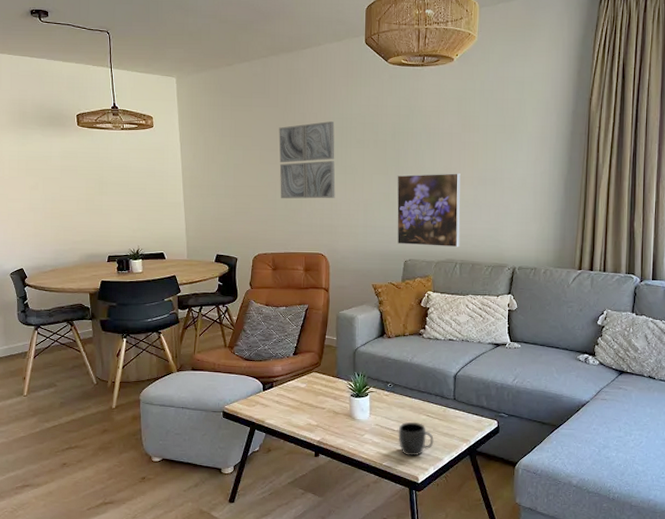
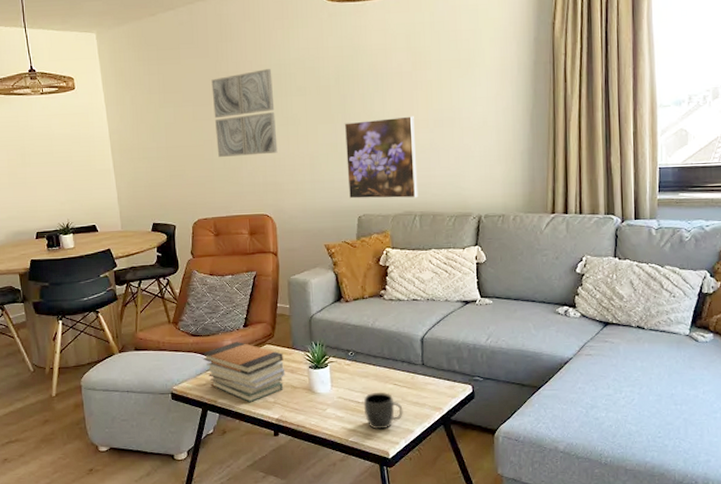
book stack: none [254,367,329,424] -> present [203,341,285,402]

